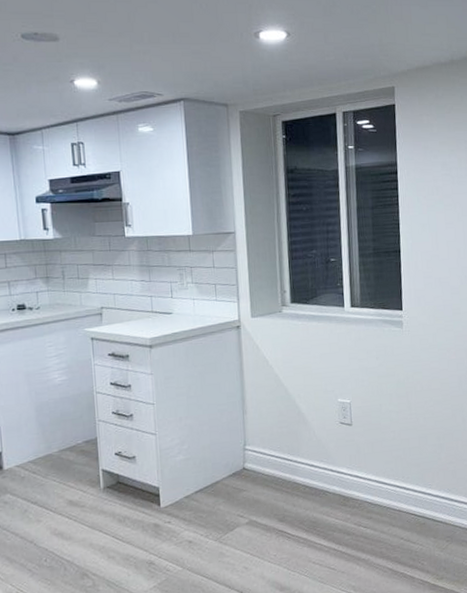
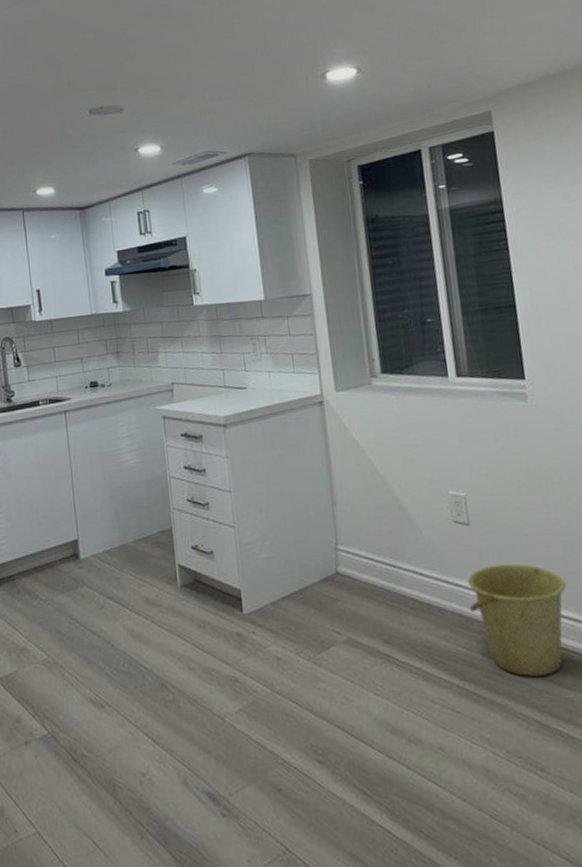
bucket: none [347,453,419,537] -> present [468,563,566,677]

